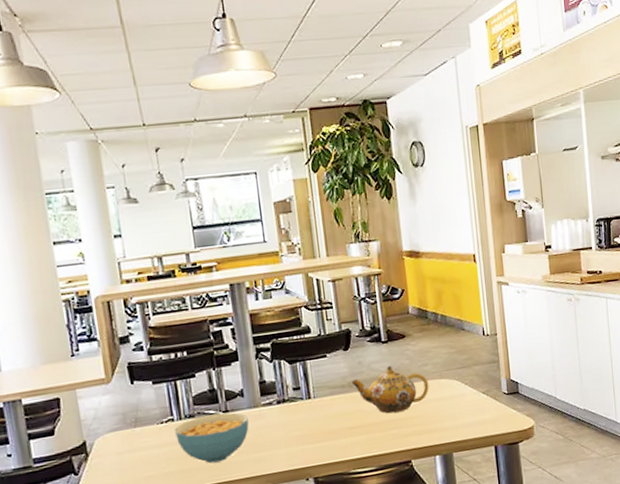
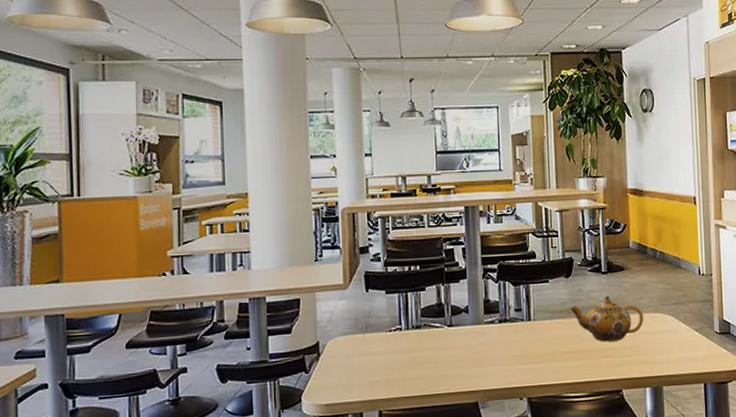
cereal bowl: present [175,412,249,464] -> none [402,327,471,374]

